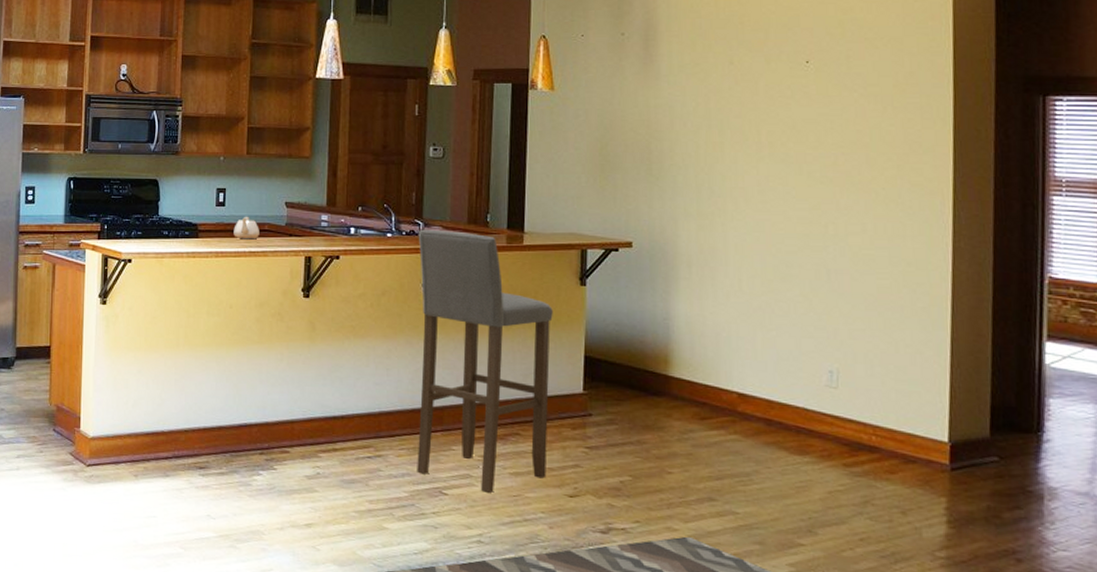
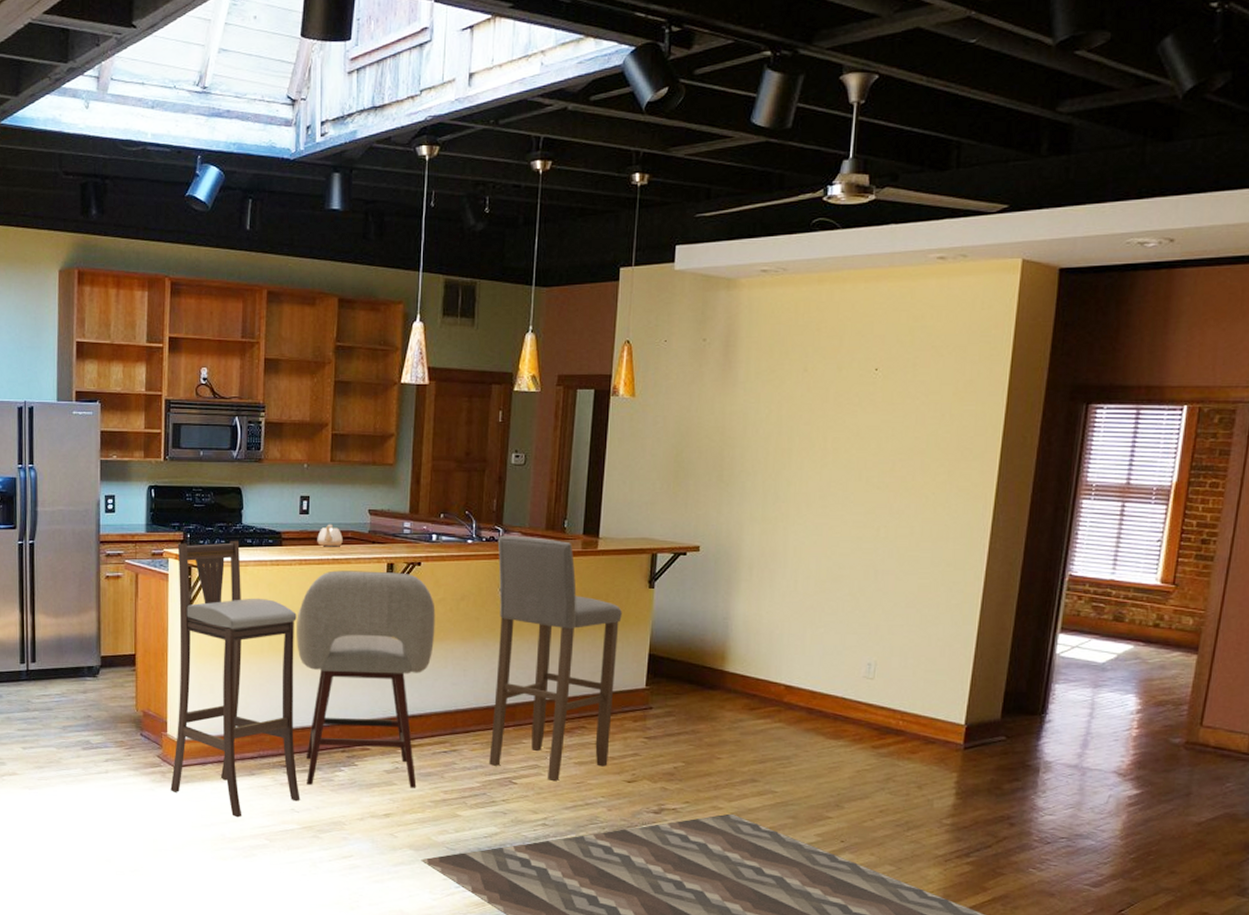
bar stool: none [82,231,217,523] -> present [170,540,300,818]
bar stool: none [213,263,356,496] -> present [297,570,436,788]

